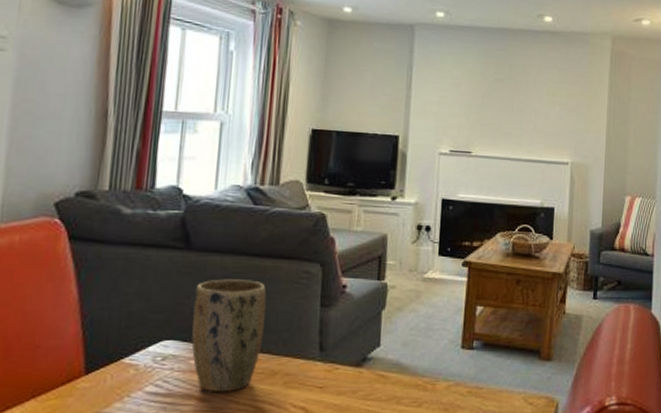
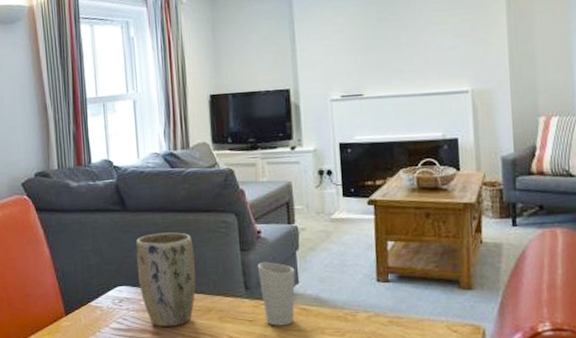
cup: none [337,320,378,394] -> present [257,261,296,326]

